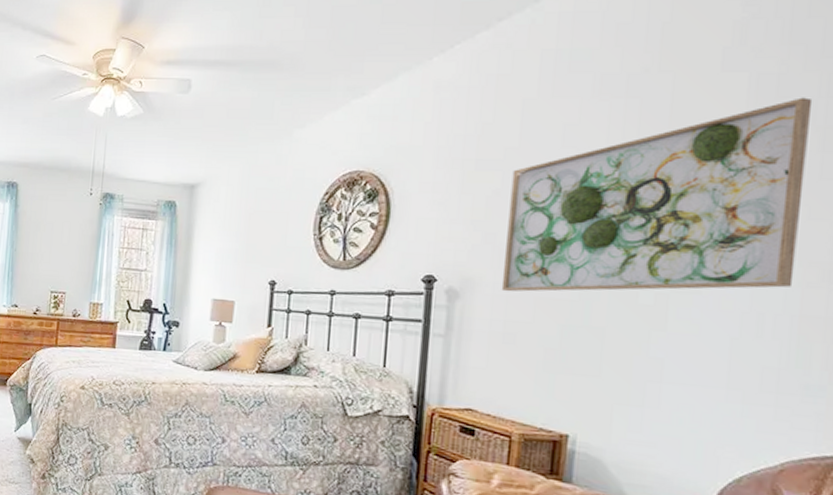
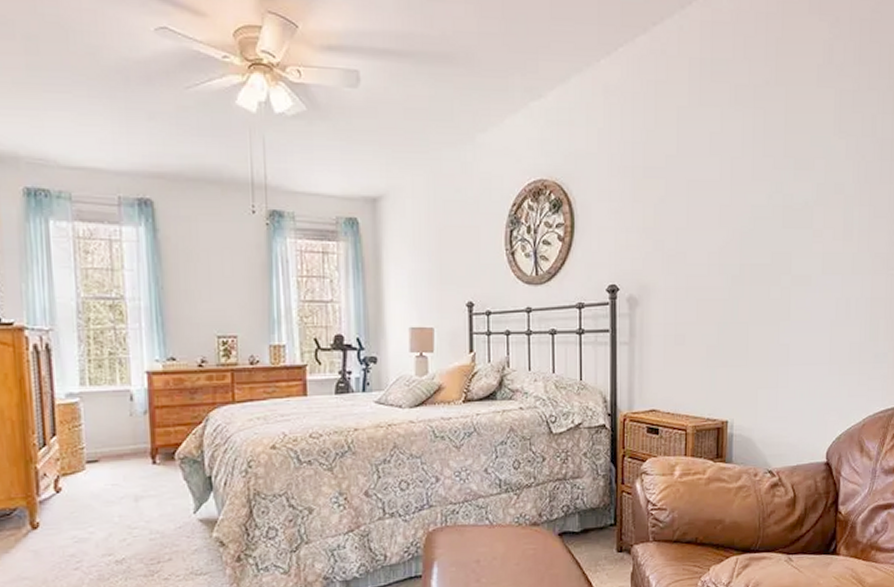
wall art: present [501,97,813,292] -> none [671,112,874,296]

